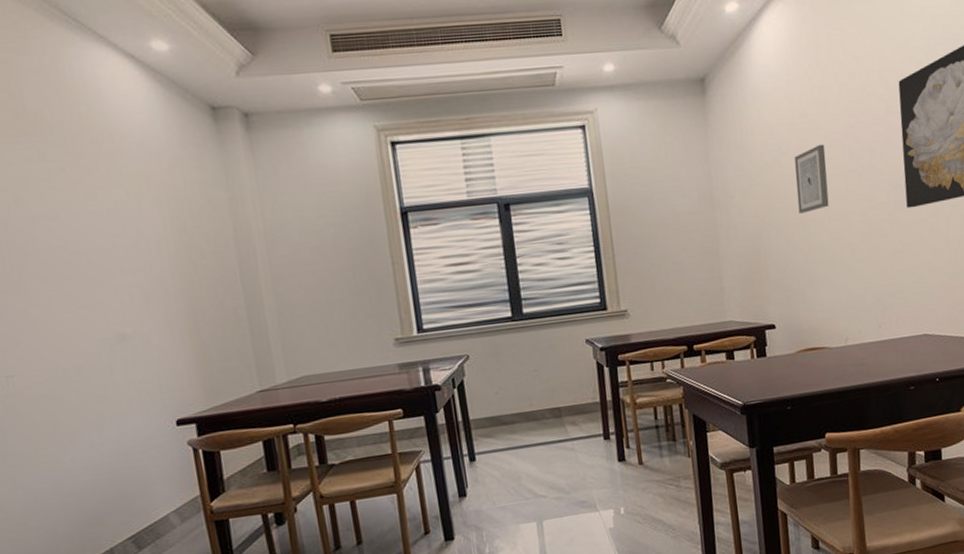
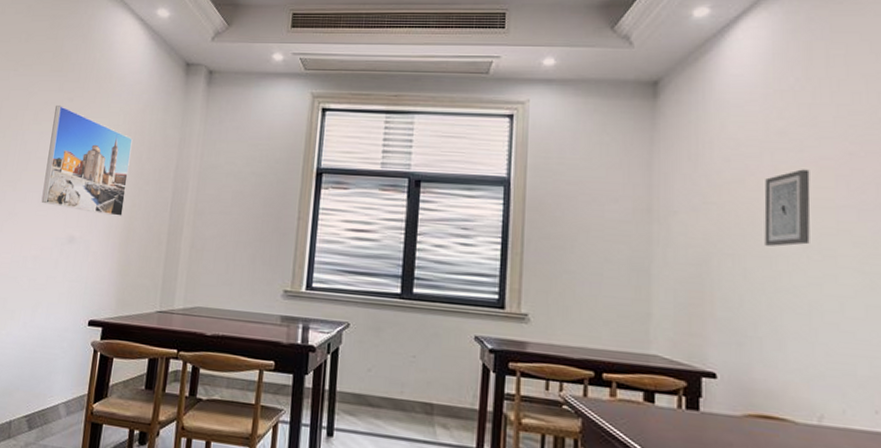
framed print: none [42,179,182,304] -> present [41,106,133,216]

